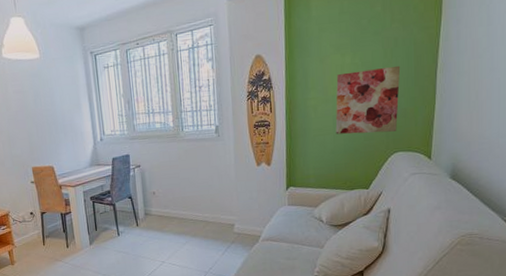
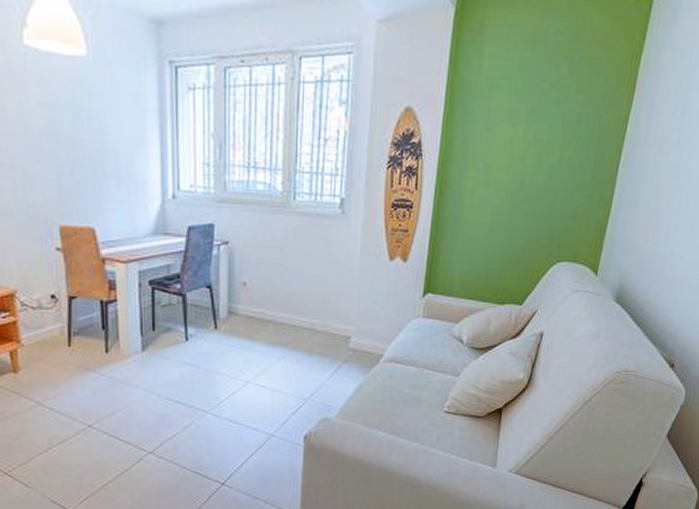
wall art: present [335,65,401,135] -> none [492,149,580,235]

